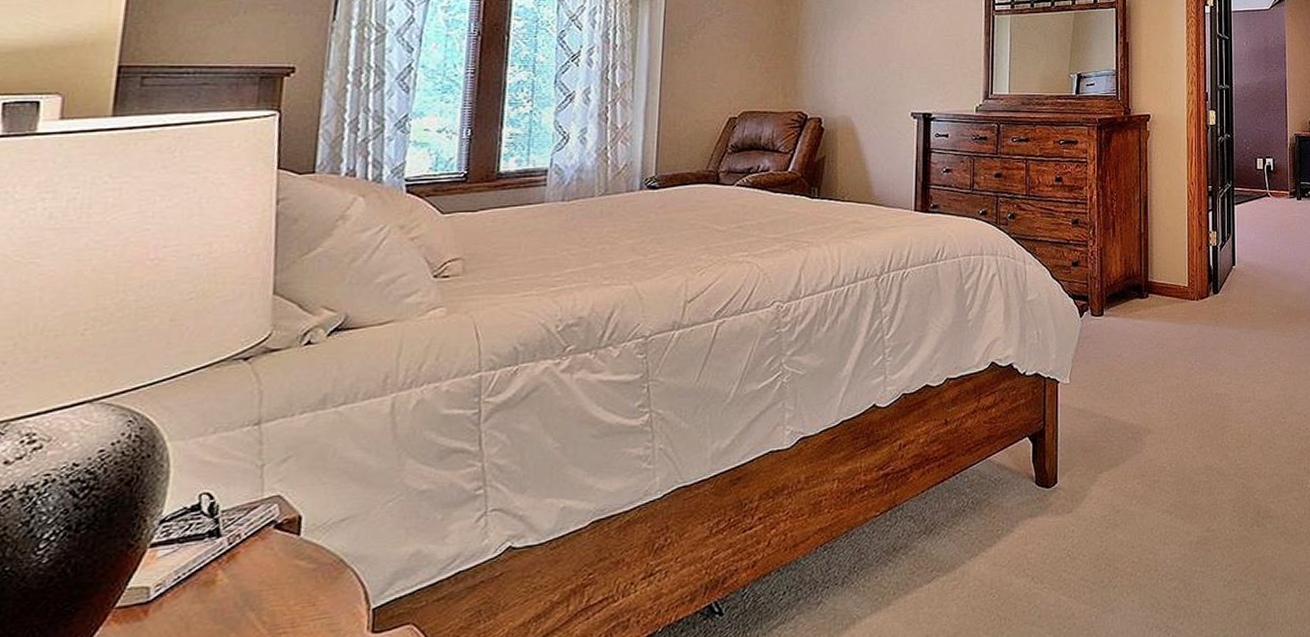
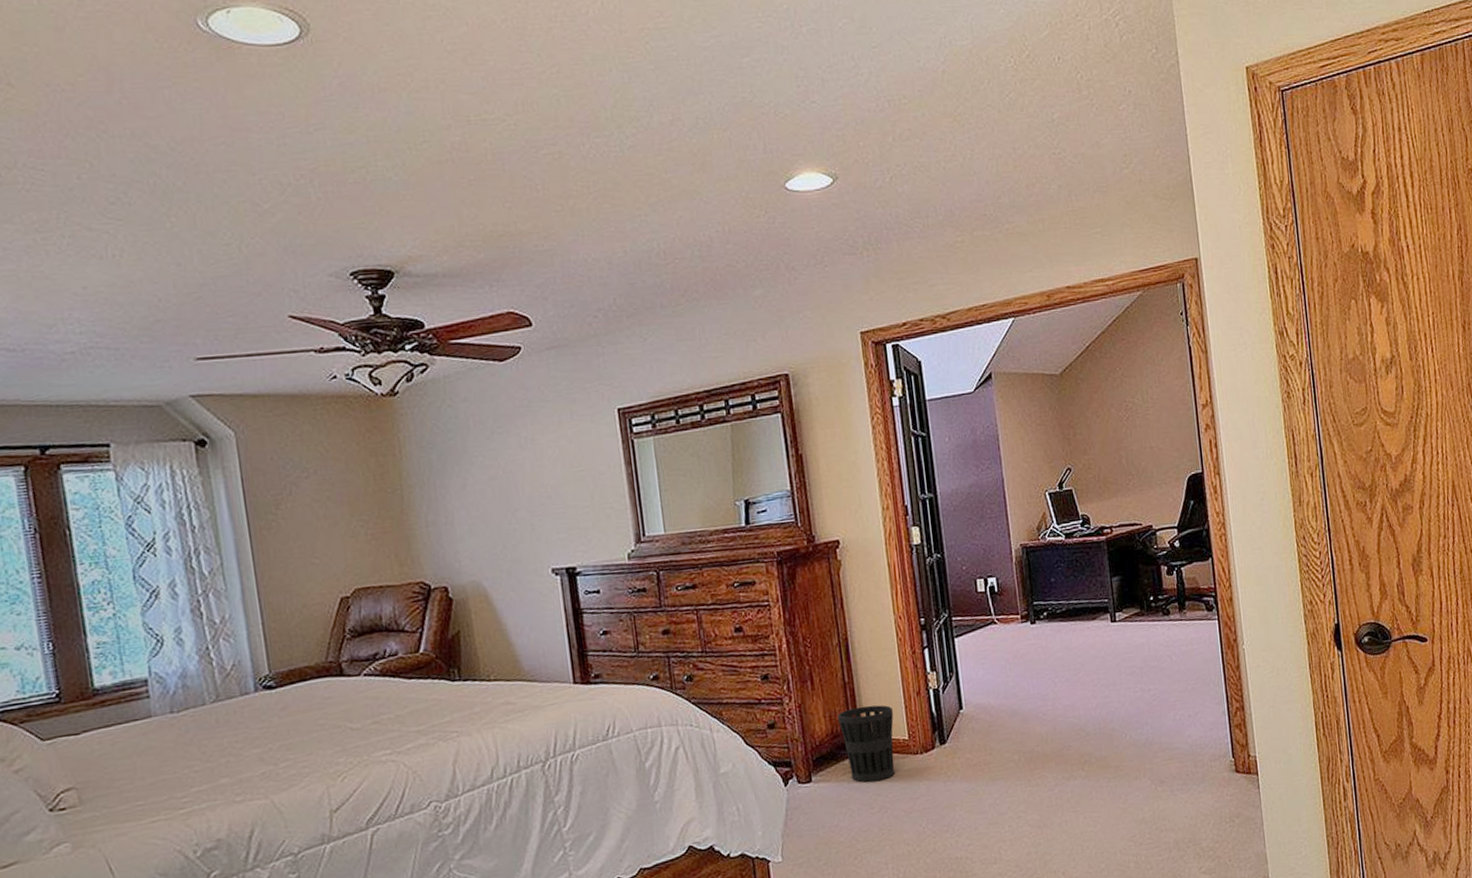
wastebasket: none [1132,254,1177,320] -> present [838,705,896,783]

